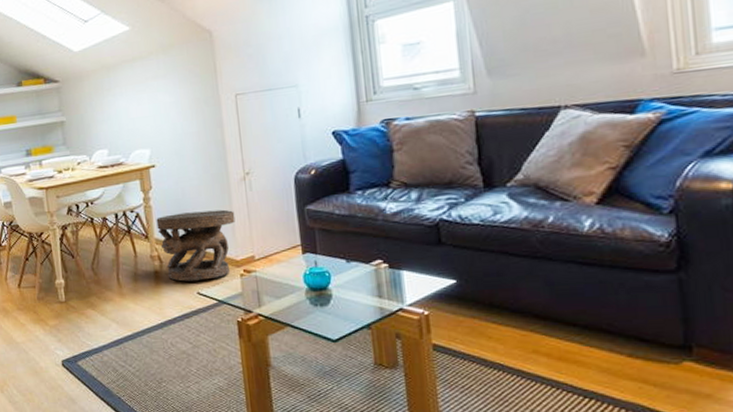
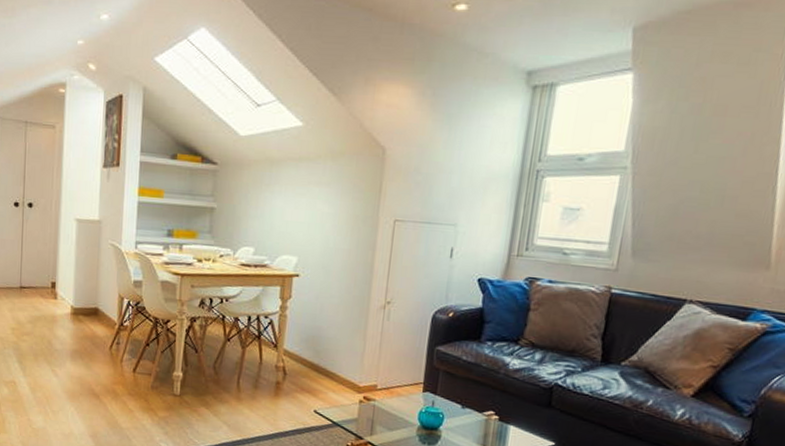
carved stool: present [156,209,235,282] -> none [287,328,368,400]

